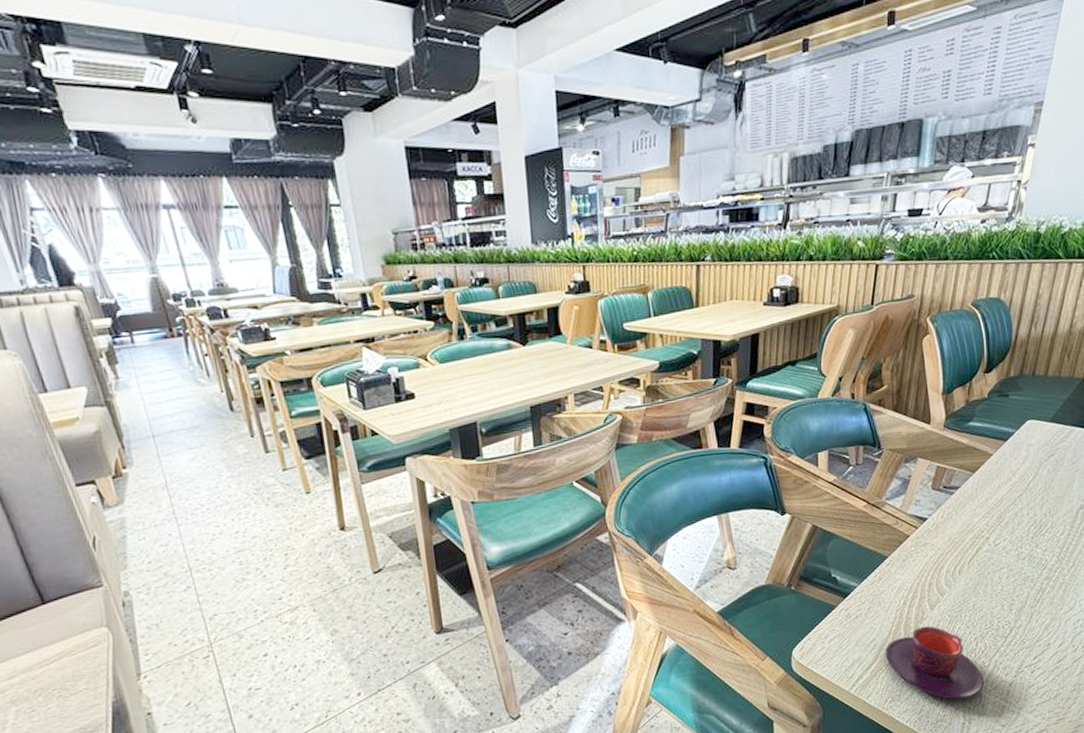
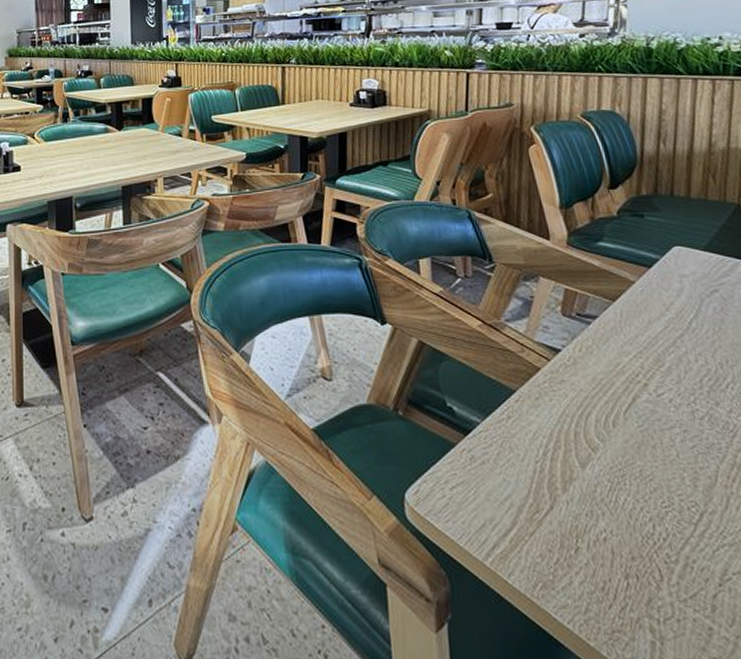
teacup: present [886,626,984,700] -> none [526,489,675,605]

